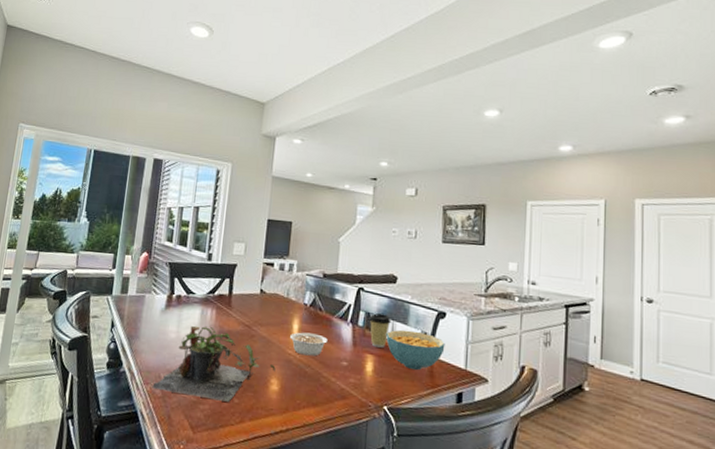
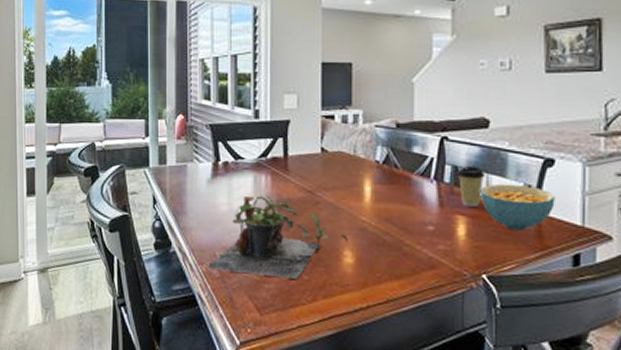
legume: present [290,332,329,356] -> none [362,194,409,222]

